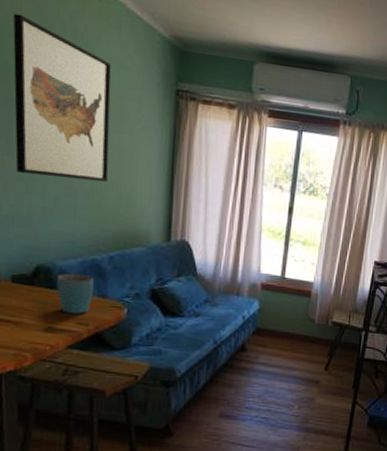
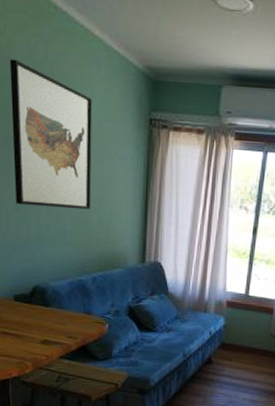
mug: present [57,273,94,314] -> none [50,292,80,329]

